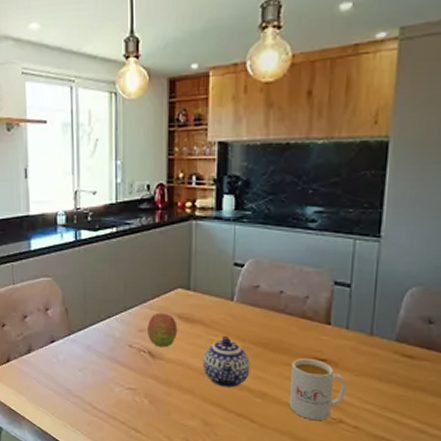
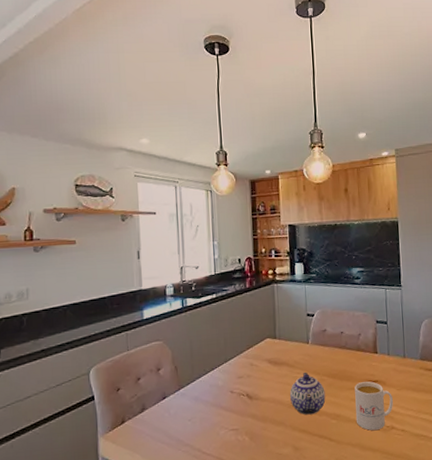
fruit: present [146,312,178,348] -> none [244,360,269,390]

